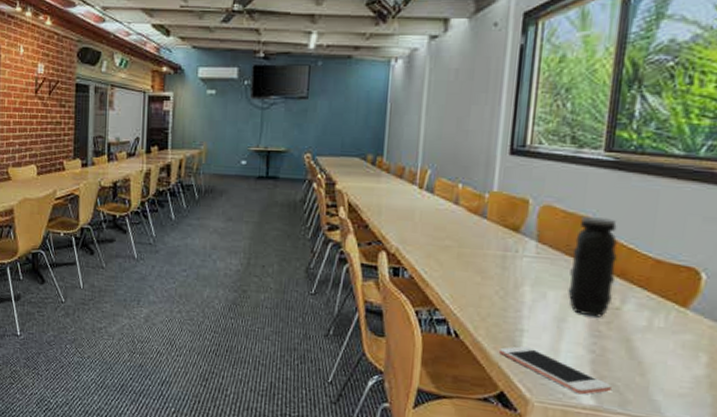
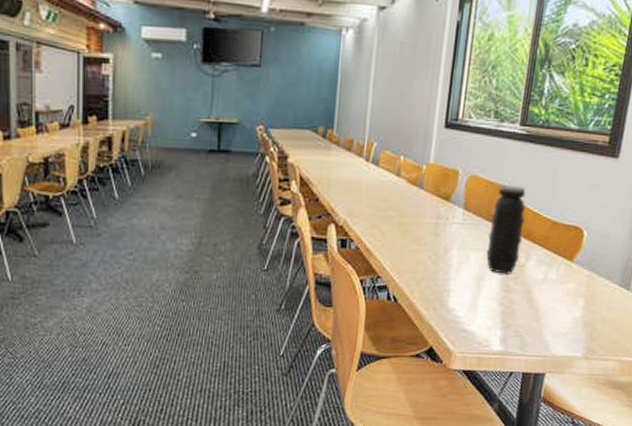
cell phone: present [498,345,613,395] -> none [429,304,516,342]

